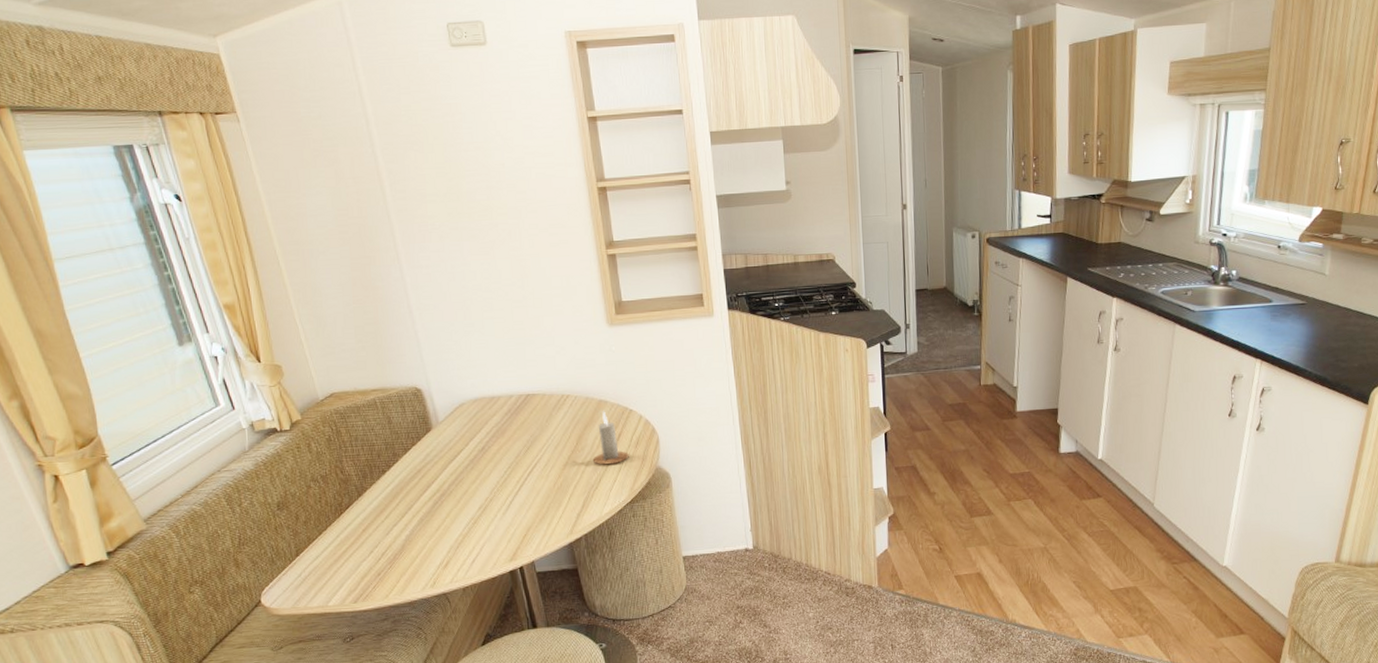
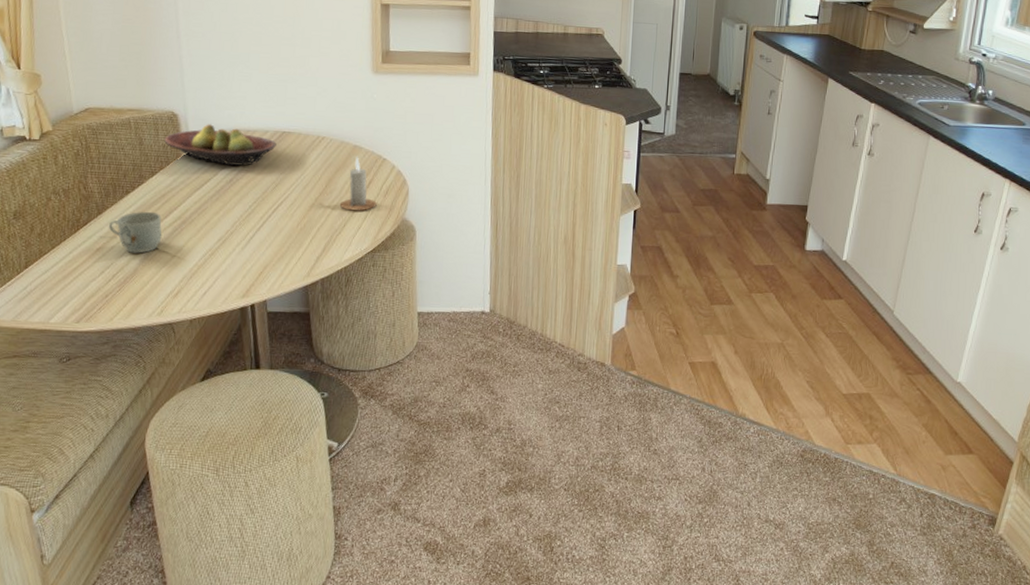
mug: none [370,487,424,530] -> present [108,211,162,254]
fruit bowl: none [412,395,523,434] -> present [164,124,277,166]

